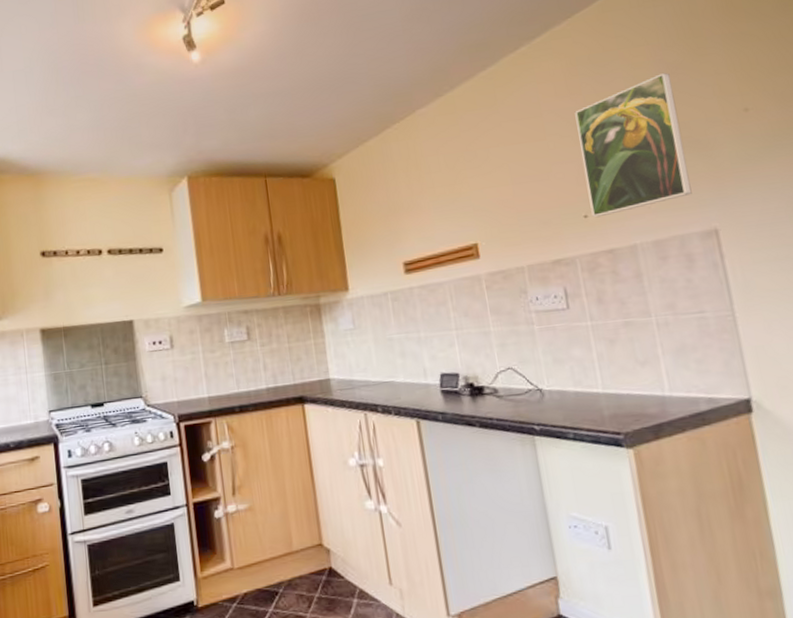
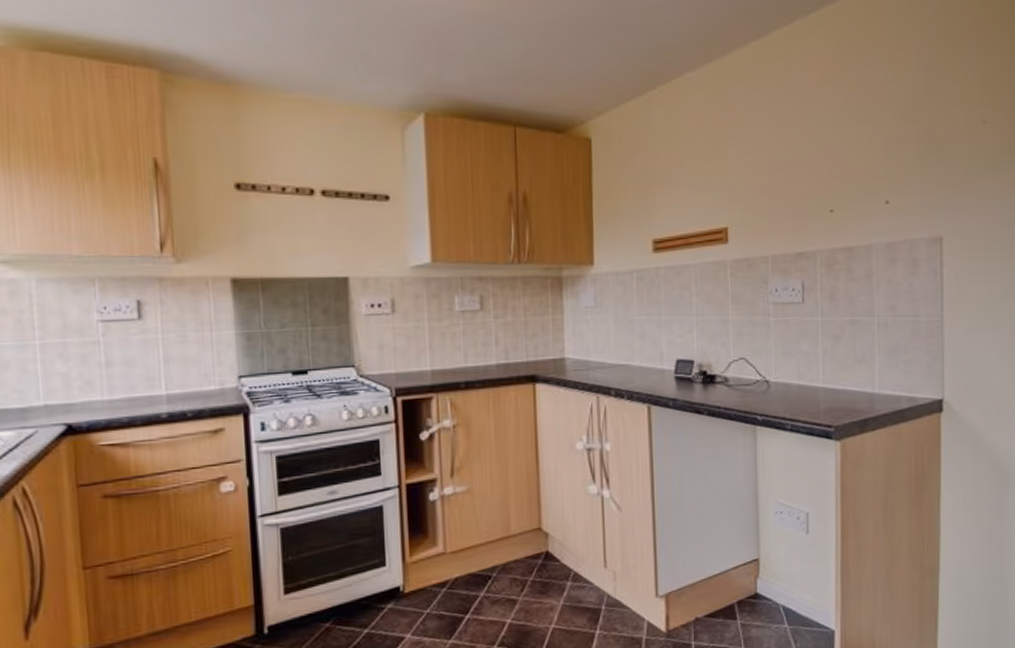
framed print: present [574,73,692,218] -> none [836,73,927,213]

